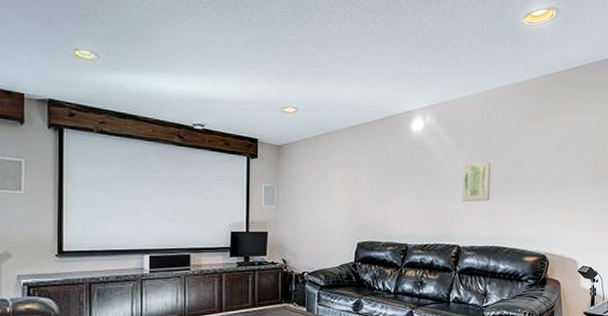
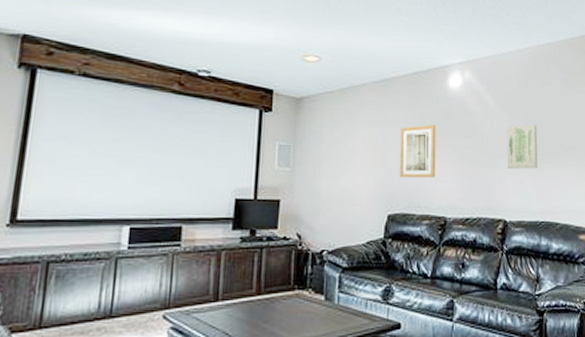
wall art: none [367,164,400,212] -> present [399,124,436,179]

